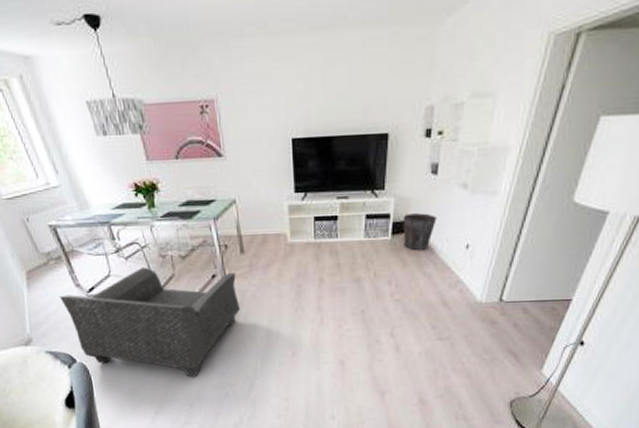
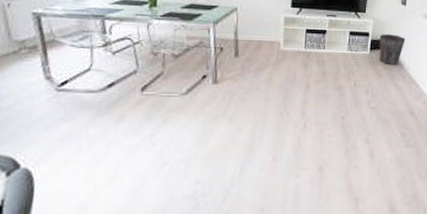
armchair: present [59,267,240,378] -> none [21,63,227,187]

